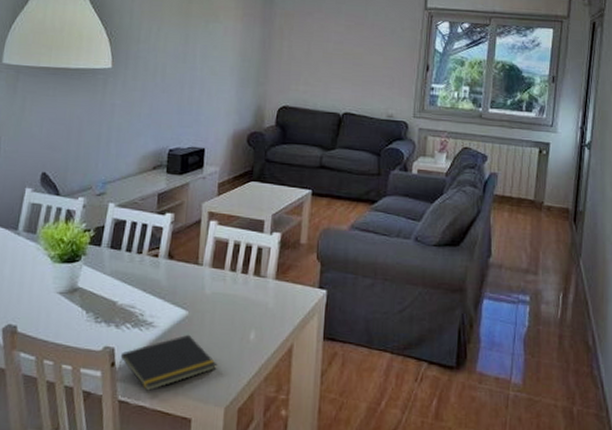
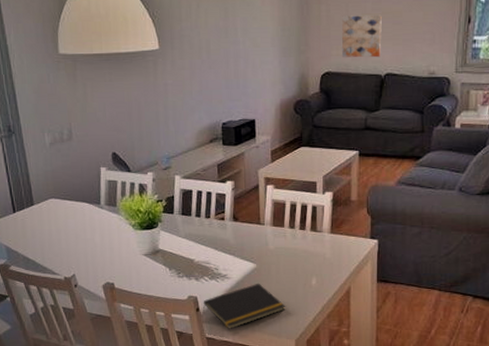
wall art: none [300,52,343,96] -> present [341,14,382,58]

